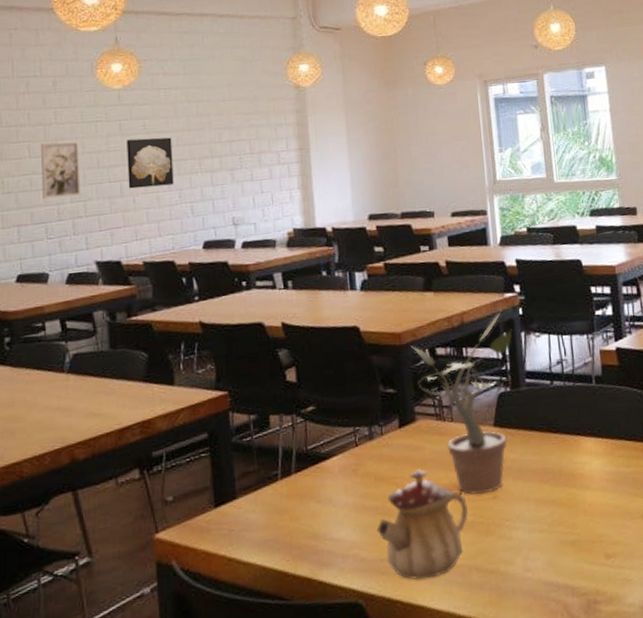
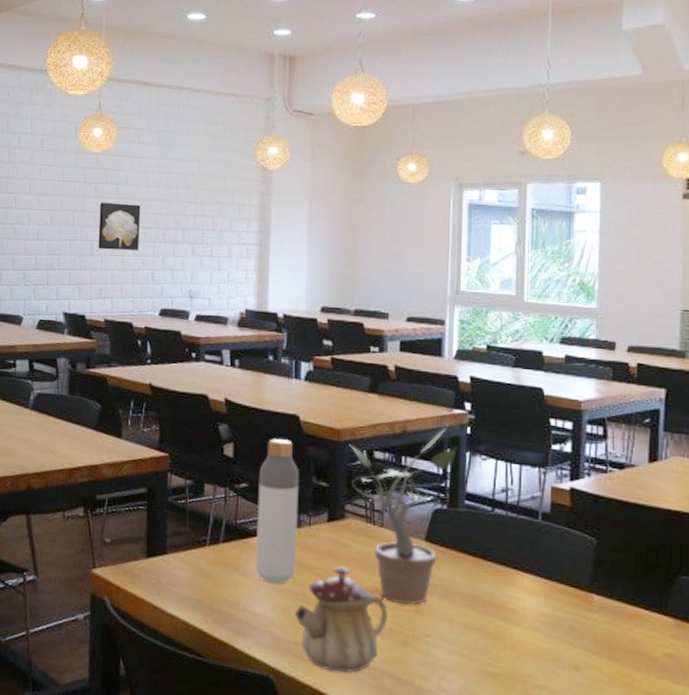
wall art: present [40,141,81,199] -> none [23,197,59,249]
bottle: none [325,353,373,504] -> present [255,439,300,584]

